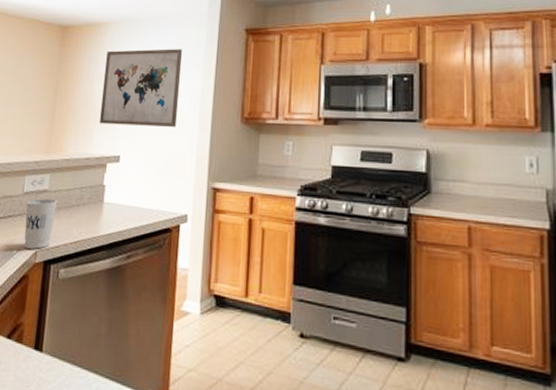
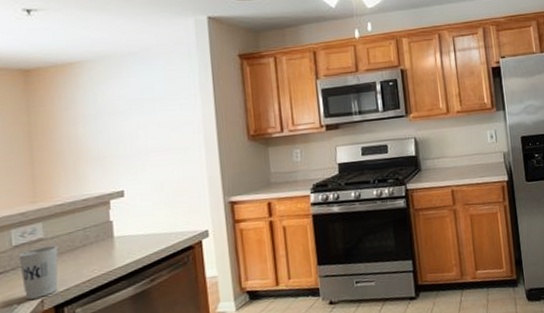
wall art: present [100,48,182,127] -> none [87,80,181,164]

